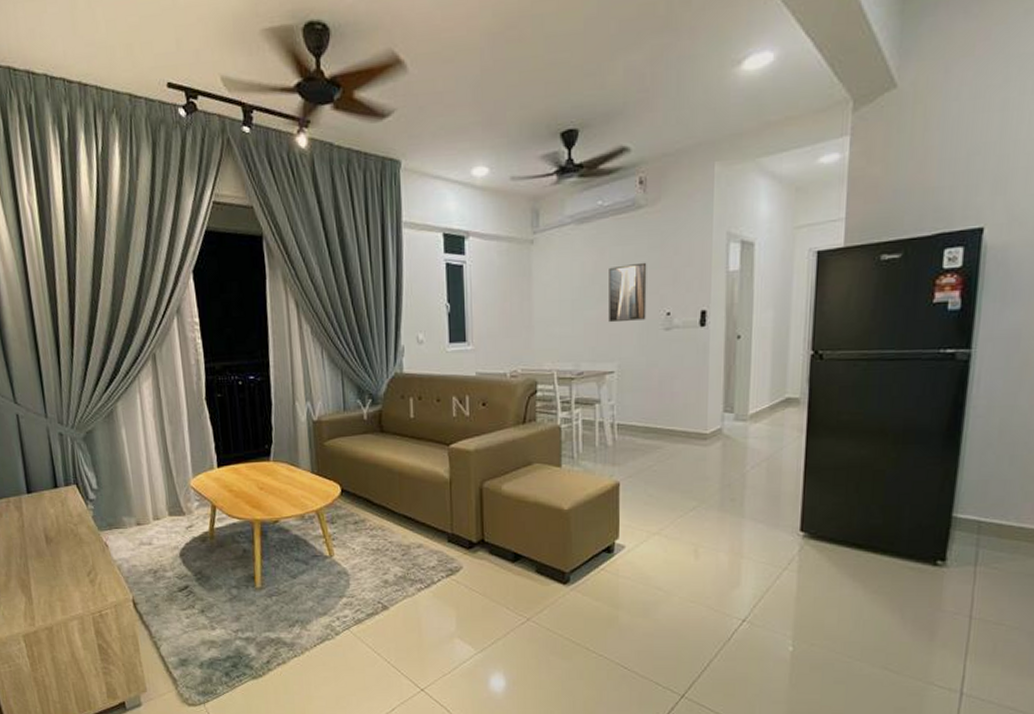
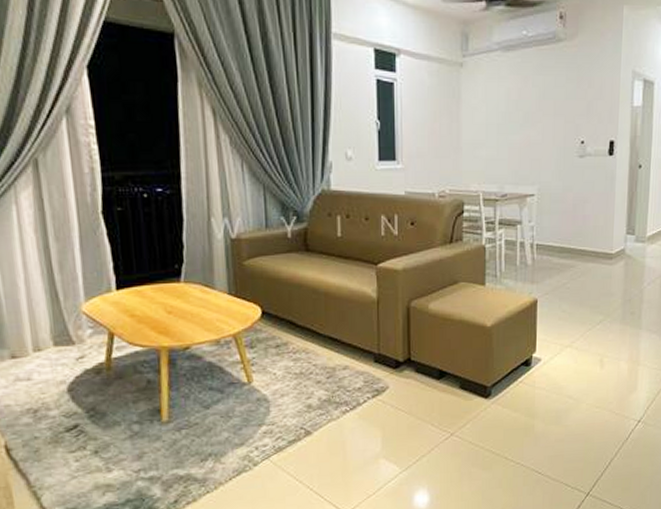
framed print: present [609,262,647,323] -> none [530,92,565,148]

